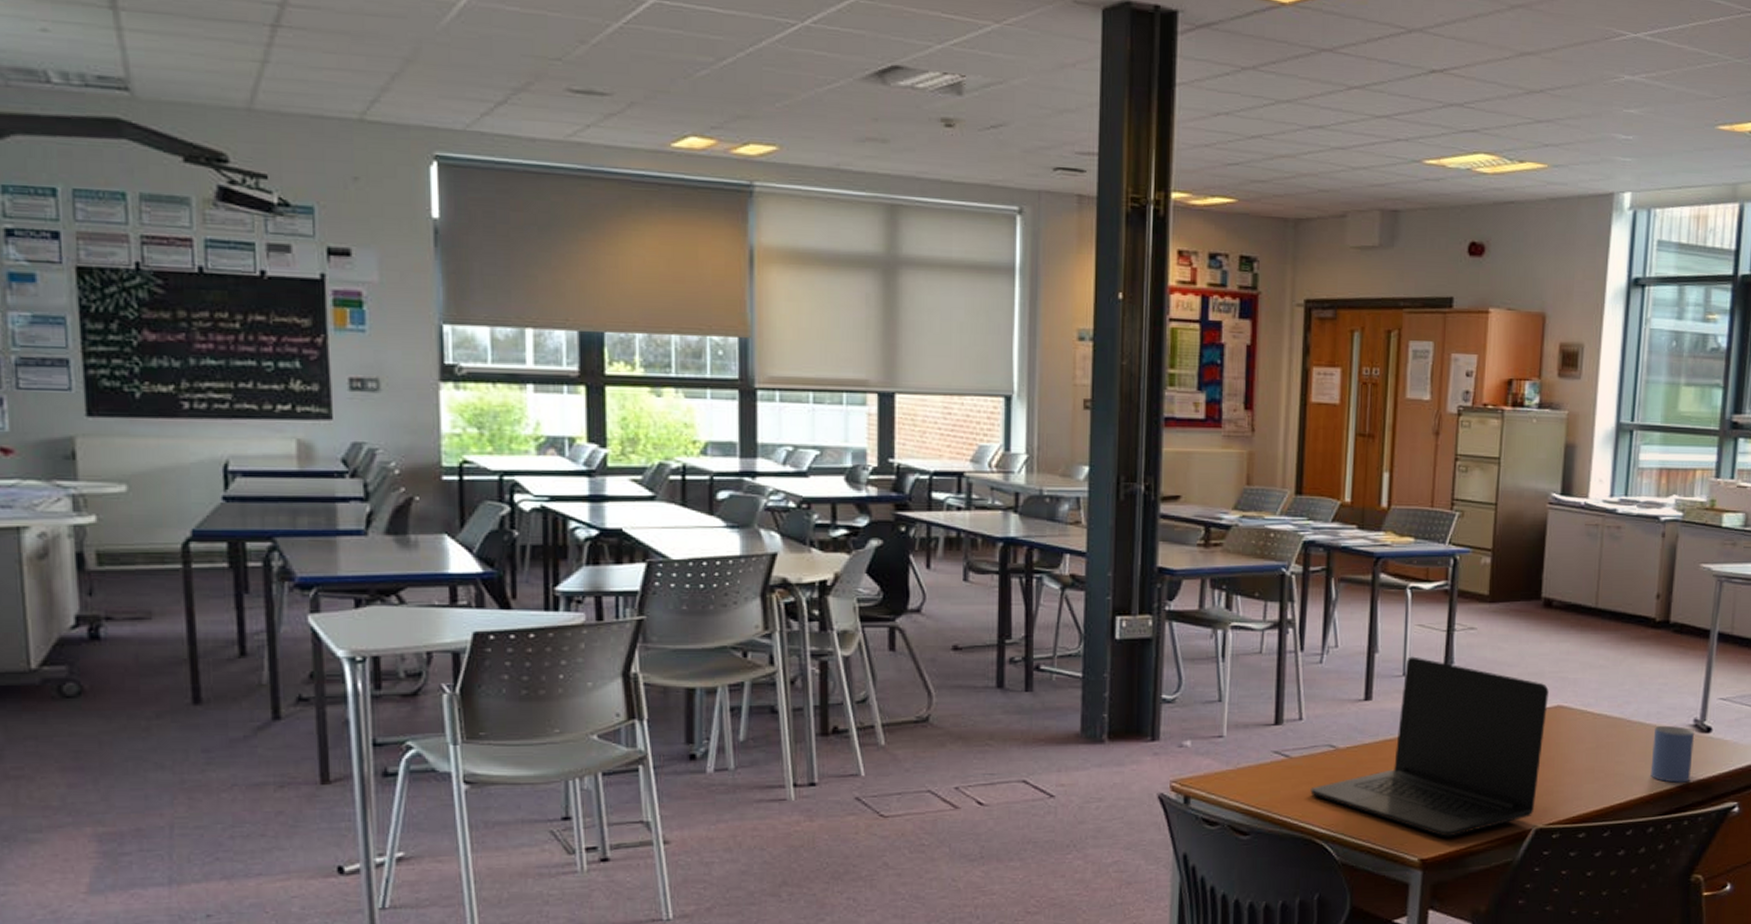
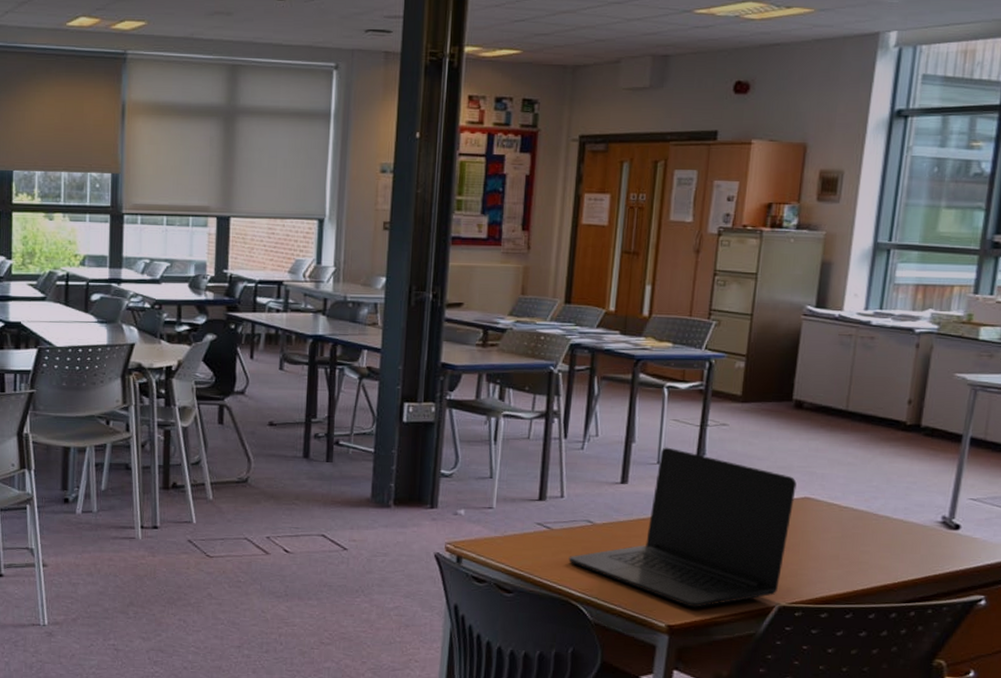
mug: present [1650,725,1695,783] -> none [895,520,942,574]

